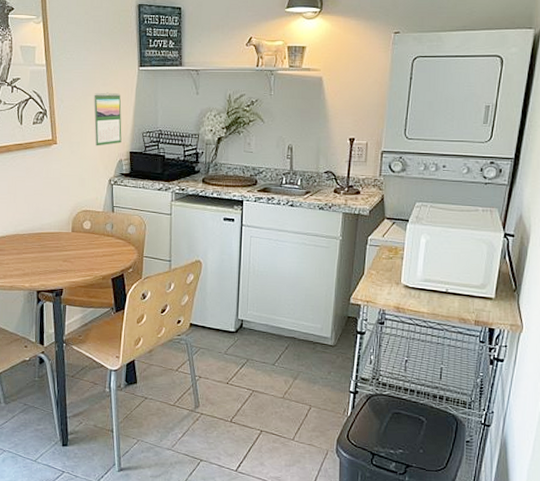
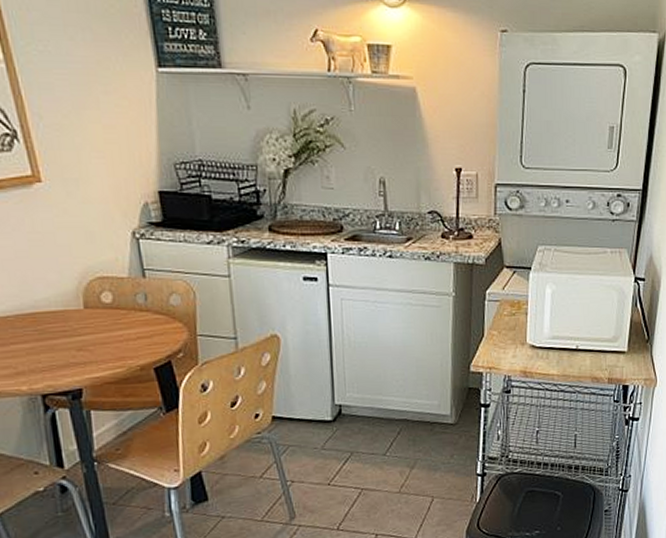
calendar: present [94,92,122,146] -> none [91,104,144,184]

